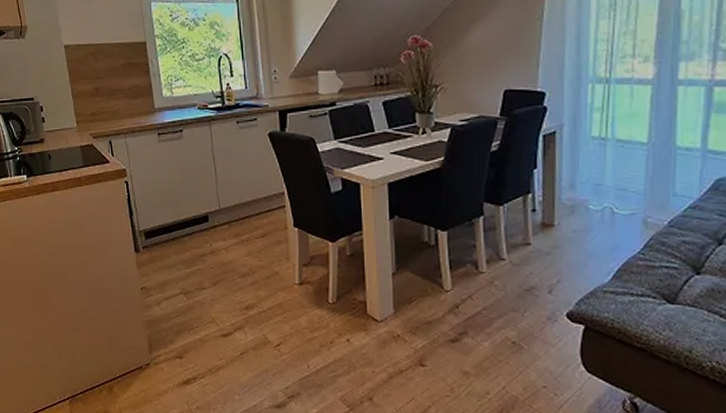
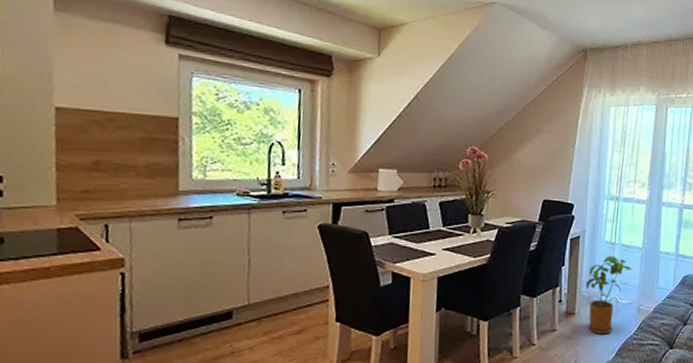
house plant: none [567,154,634,252] -> present [586,255,633,335]

